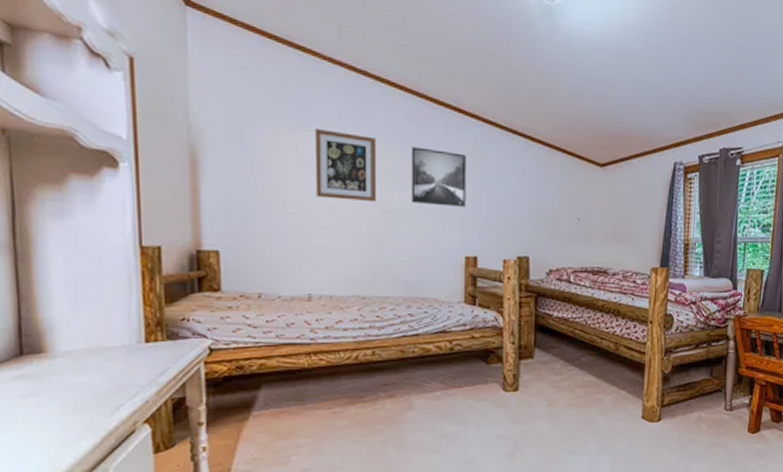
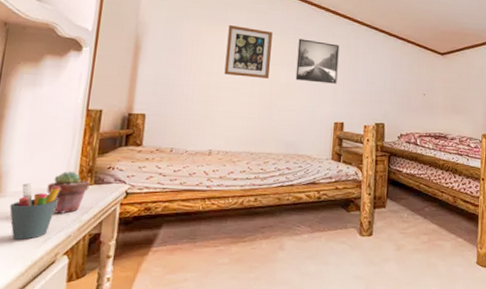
pen holder: none [64,339,125,408] -> present [9,182,61,240]
potted succulent: none [107,324,161,376] -> present [46,170,90,214]

